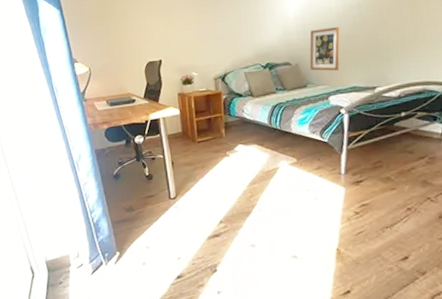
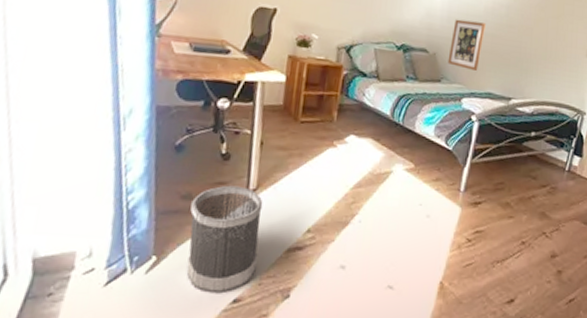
wastebasket: none [133,196,188,273] -> present [186,185,263,294]

